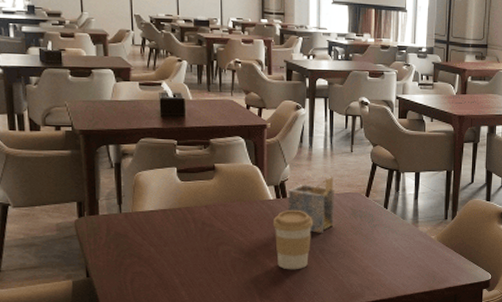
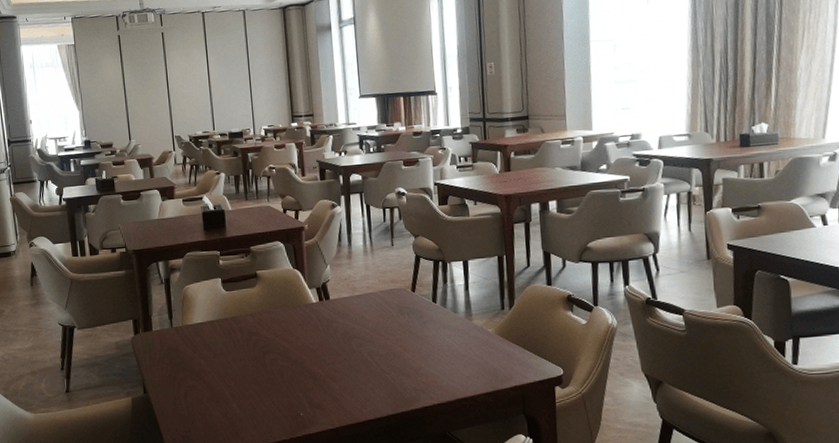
coffee cup: present [272,209,312,270] -> none [317,311,358,376]
napkin holder: present [288,176,334,233] -> none [330,272,381,335]

